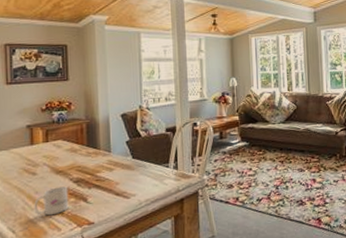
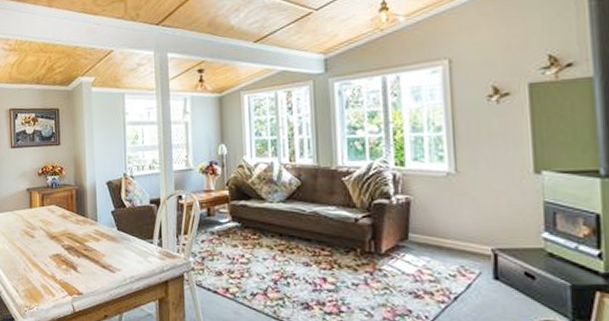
mug: present [34,186,69,216] -> none [33,252,61,280]

